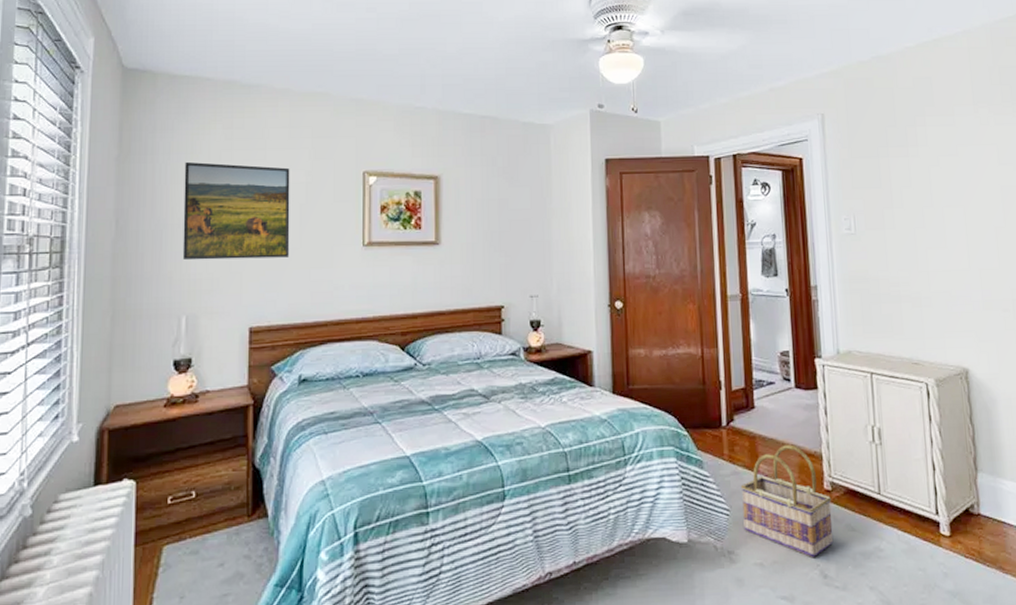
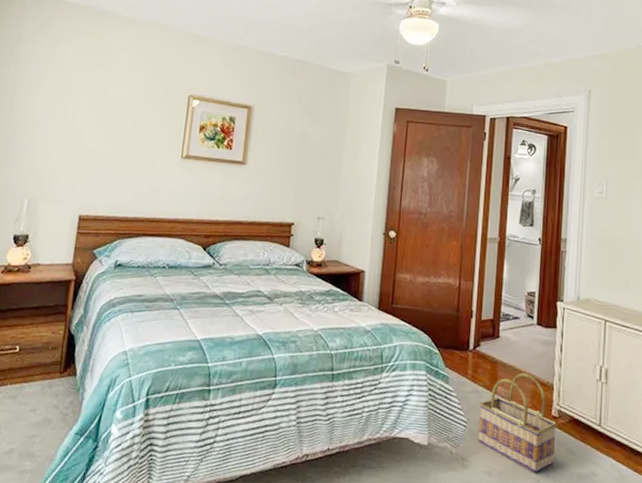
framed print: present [182,161,290,261] -> none [31,70,128,160]

